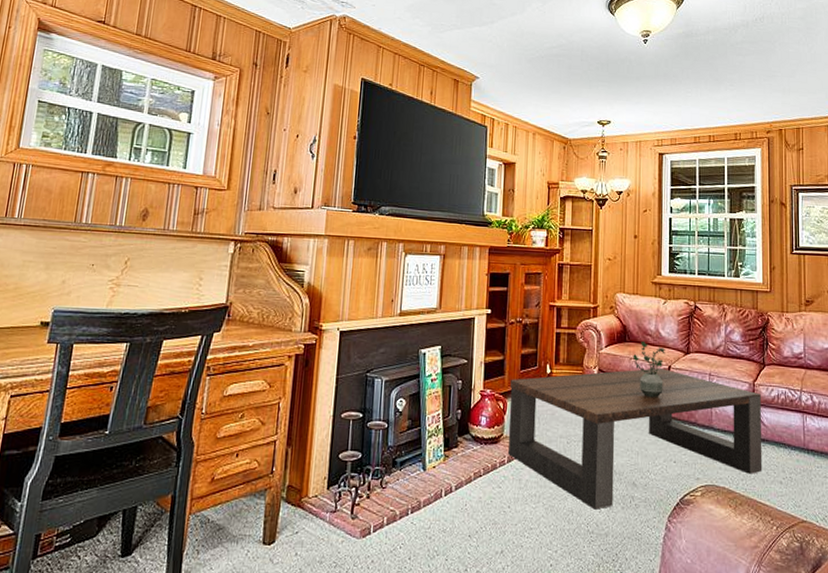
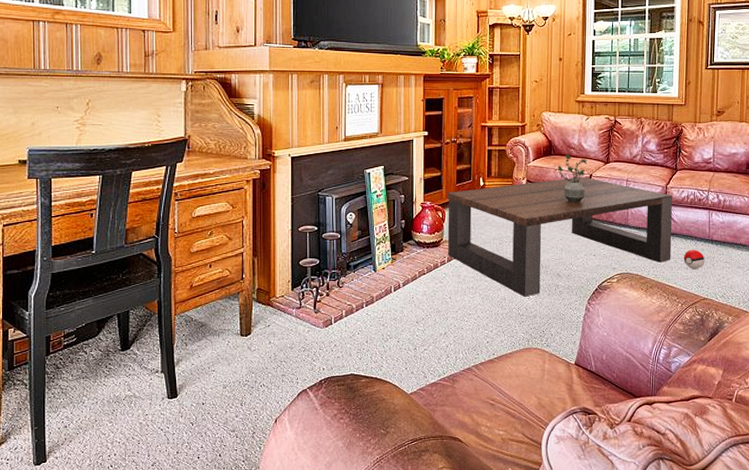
ball: none [776,459,802,484] -> present [683,249,705,269]

